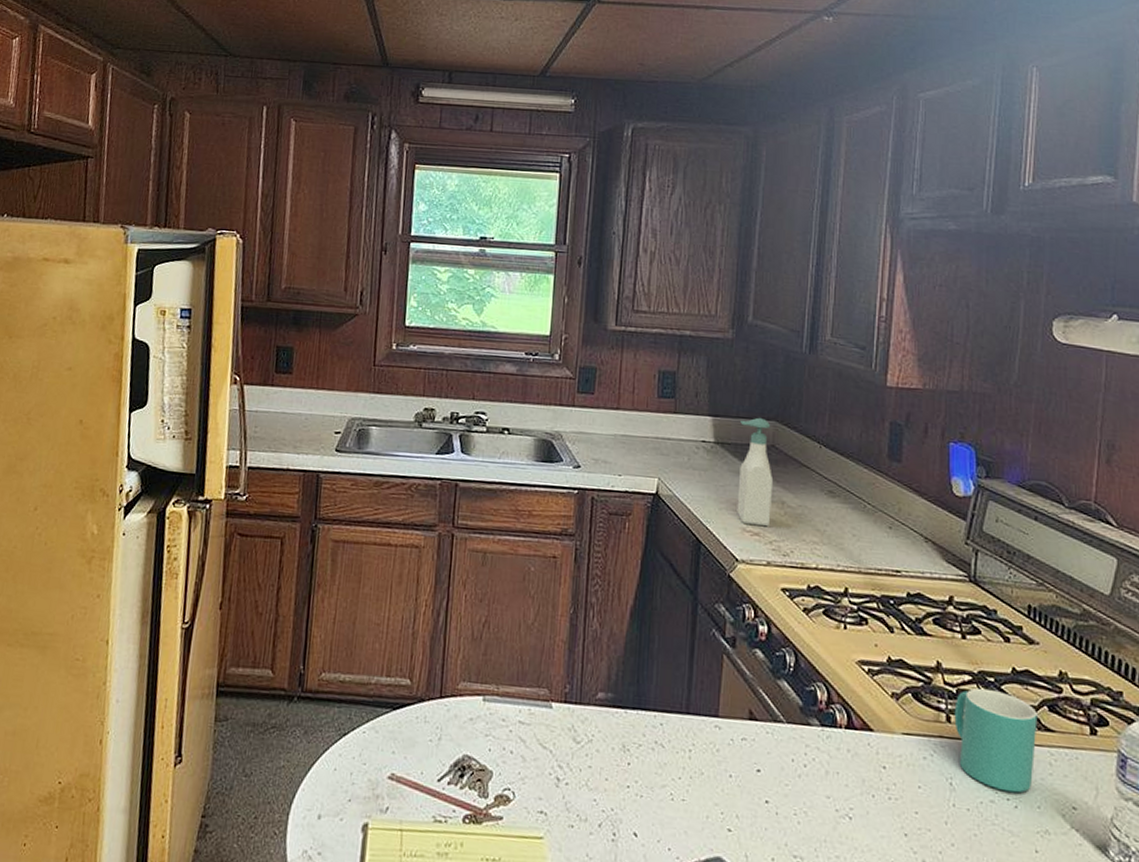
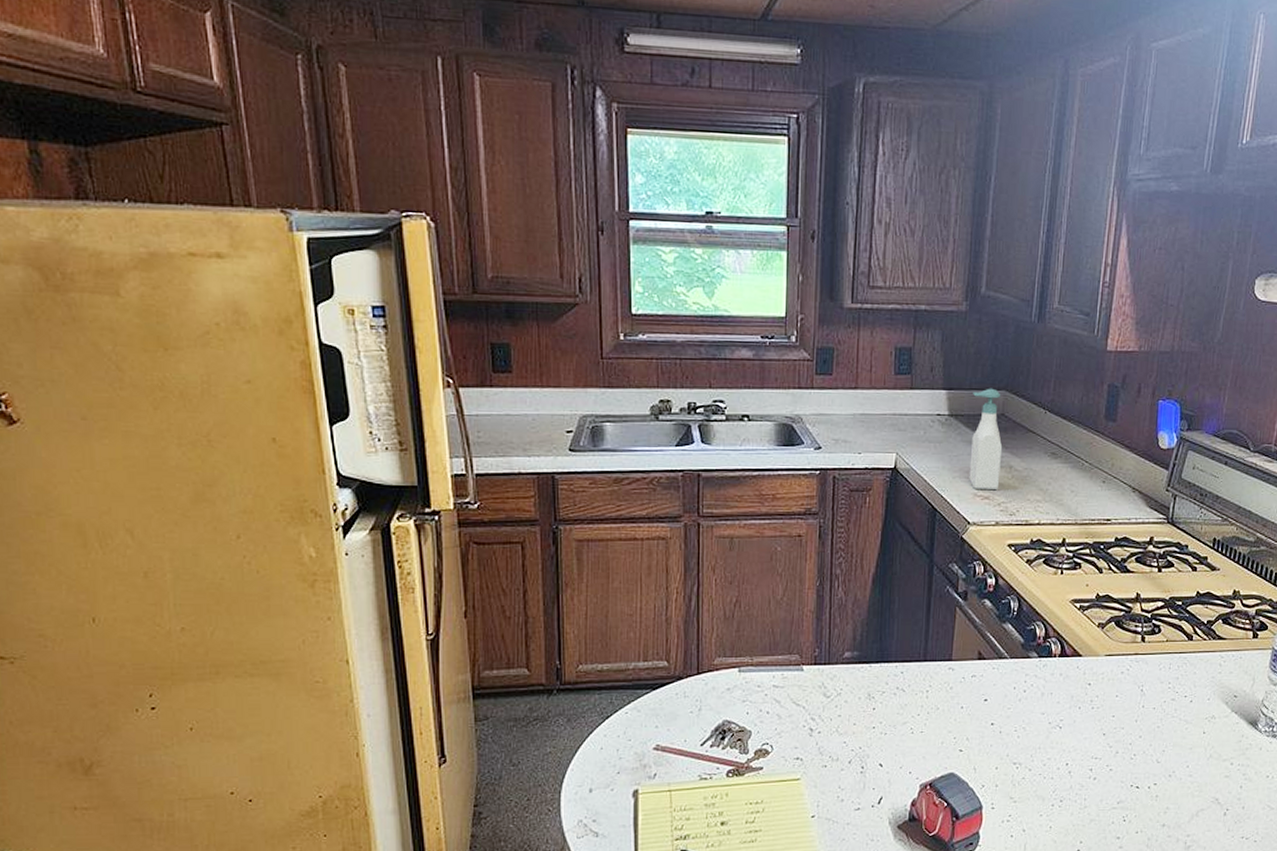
mug: present [954,688,1038,793] -> none [1147,611,1214,691]

